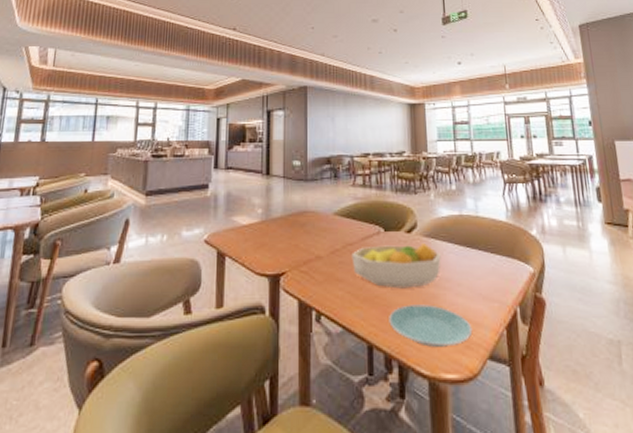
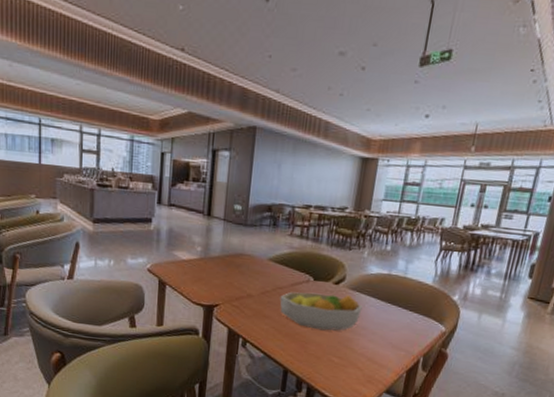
plate: present [389,304,473,347] -> none [305,343,377,380]

